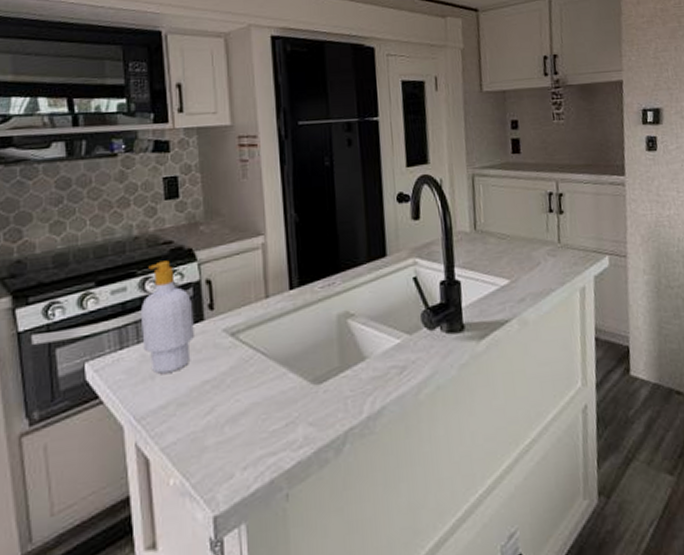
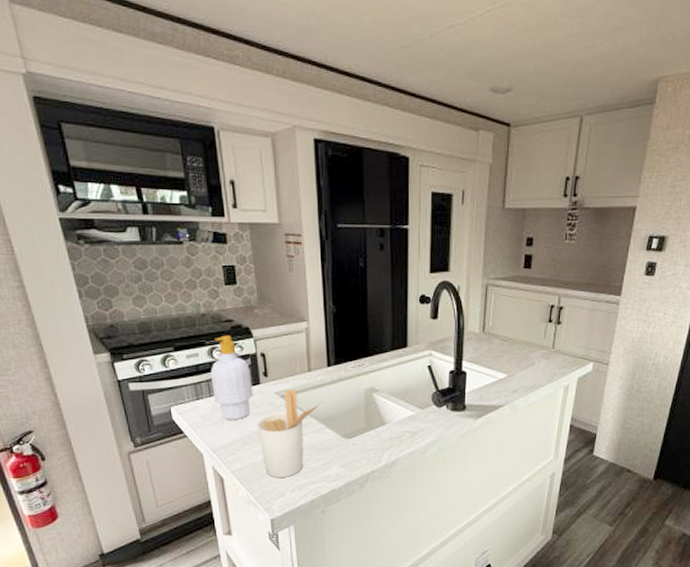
utensil holder: none [198,323,286,452] -> present [257,389,324,478]

